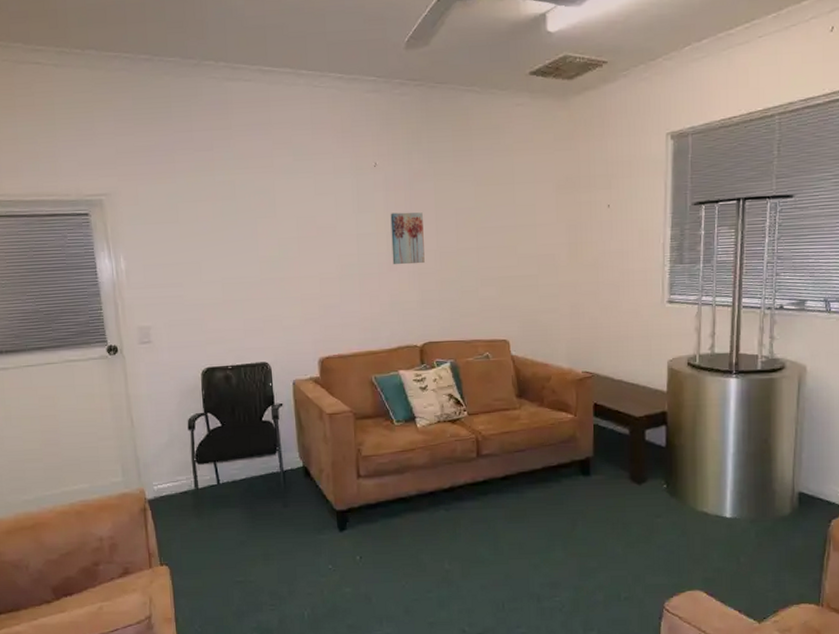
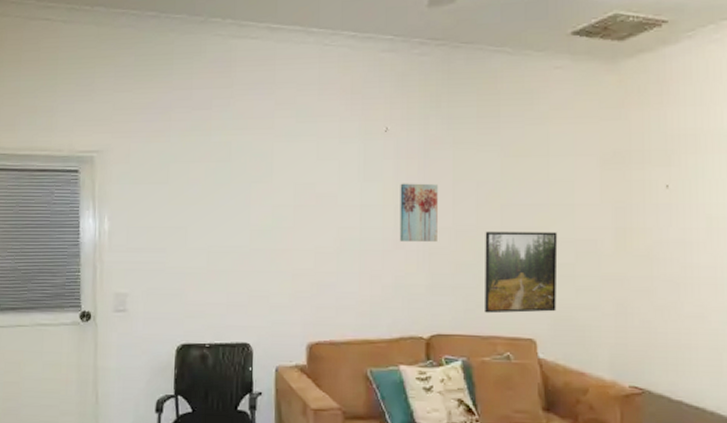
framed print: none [464,249,524,321] -> present [485,231,558,314]

